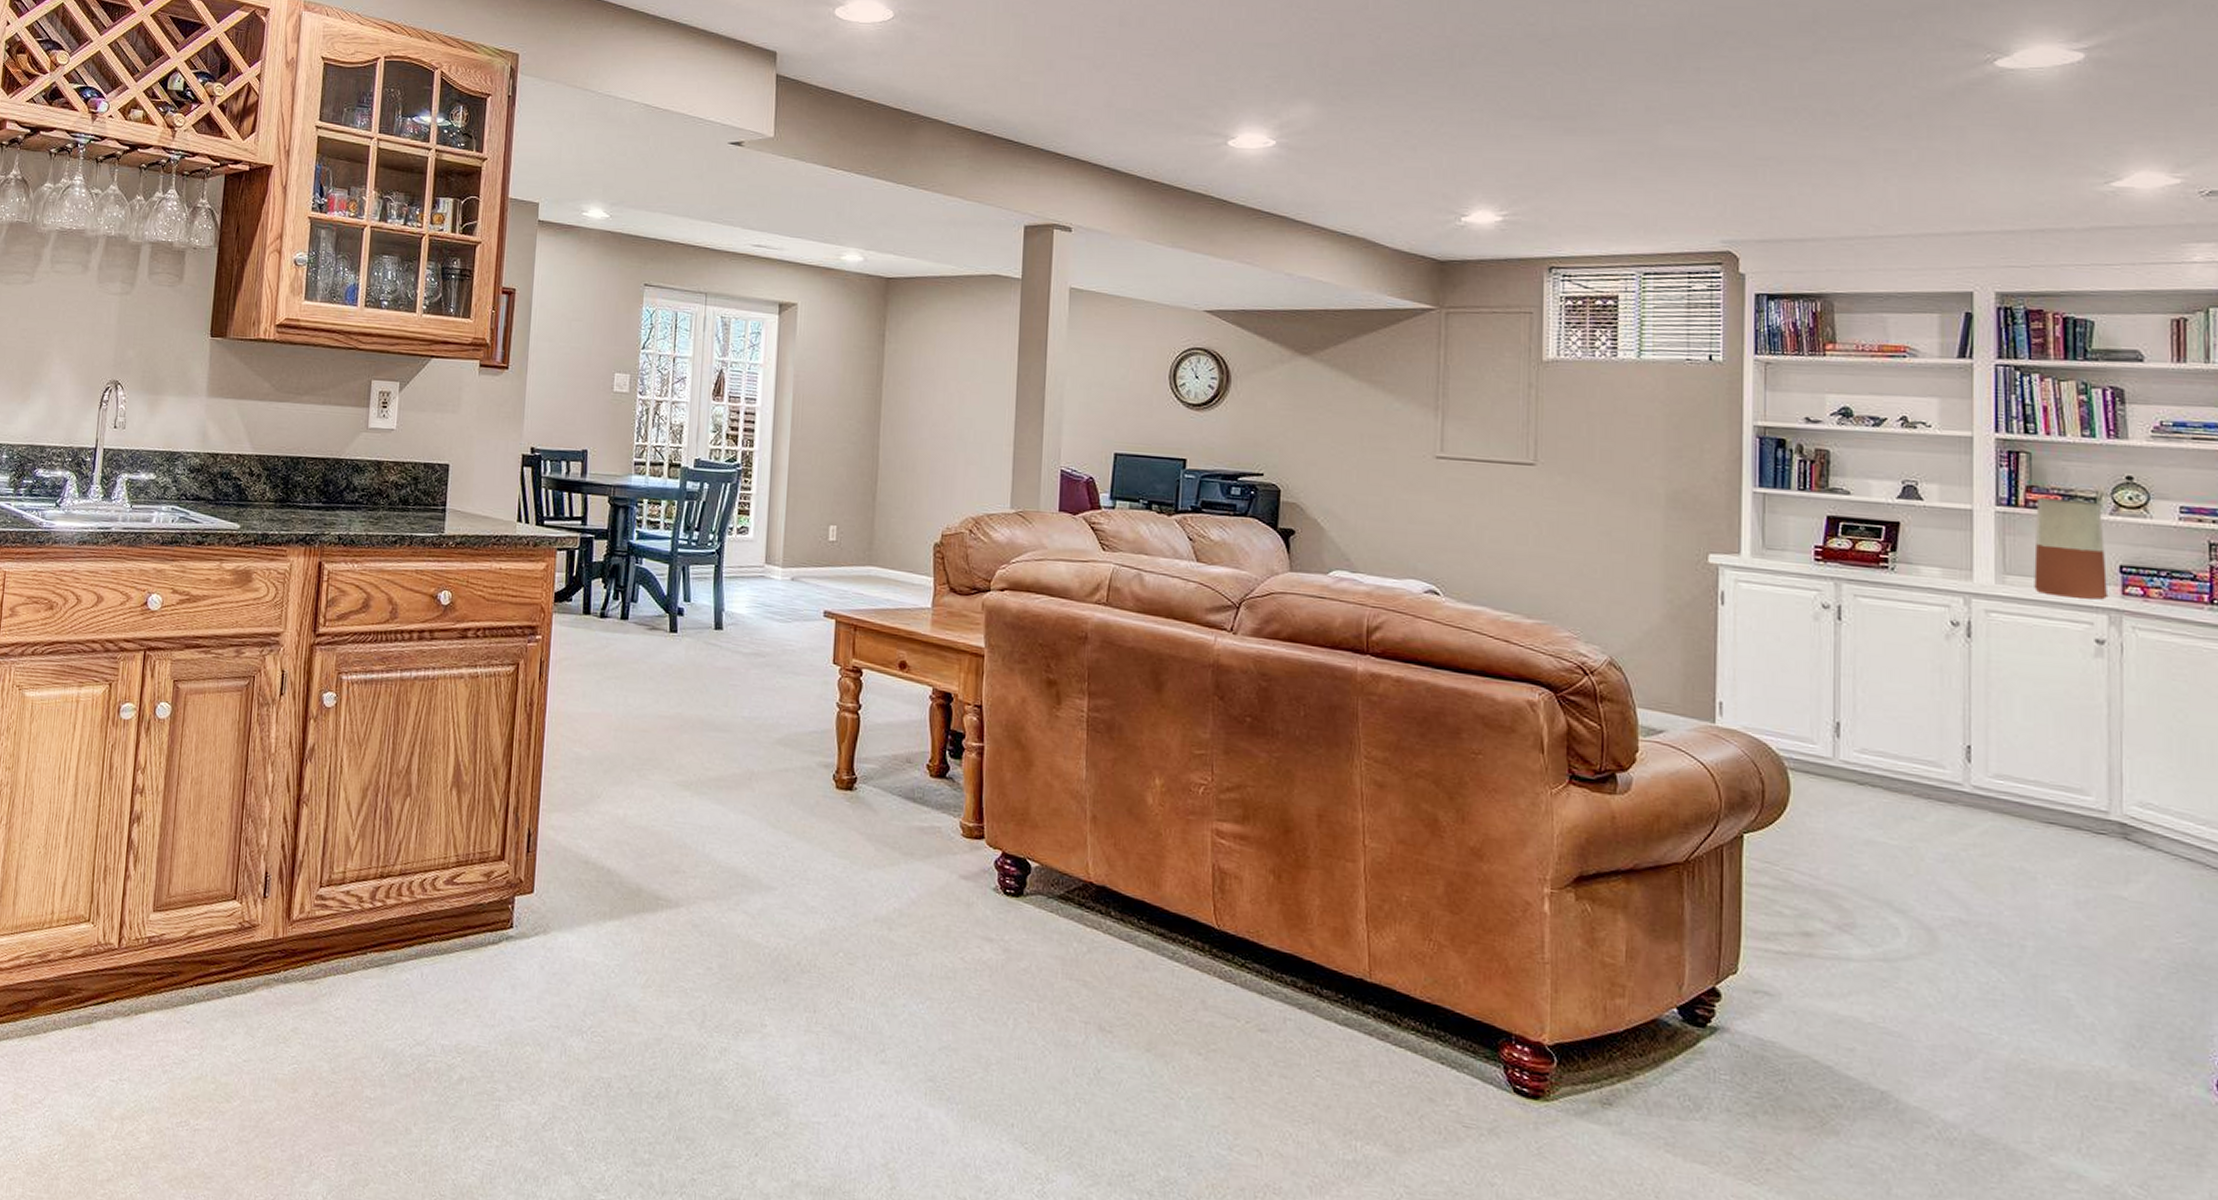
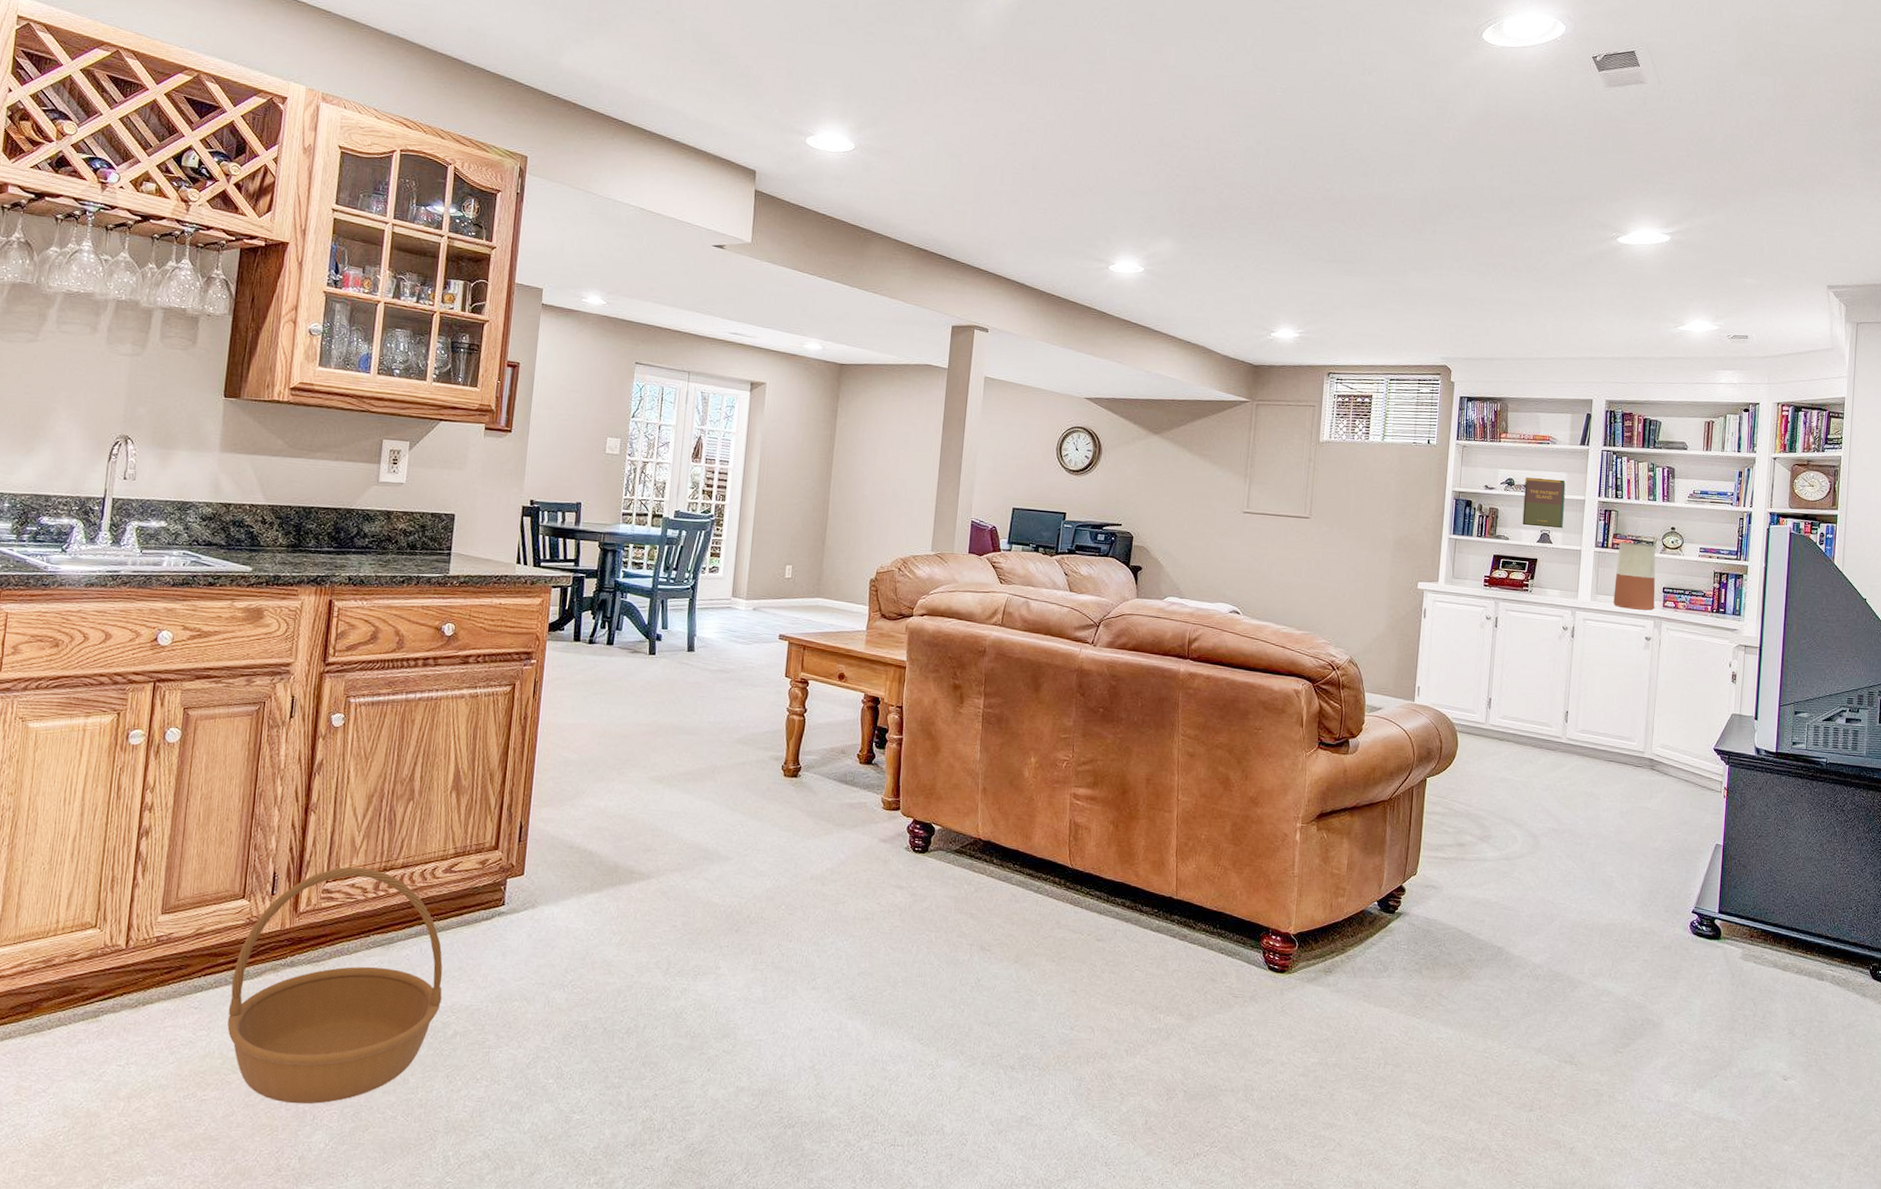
basket: none [220,870,446,1148] -> present [227,867,443,1104]
books: none [1870,406,1938,479] -> present [1522,477,1566,529]

